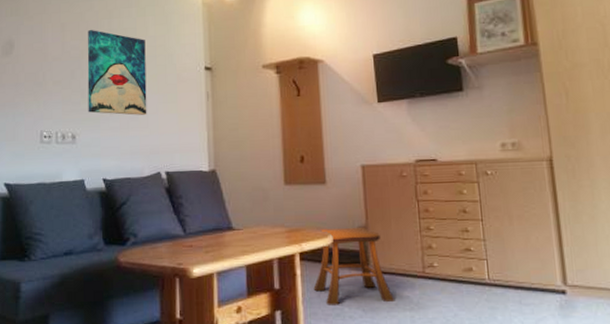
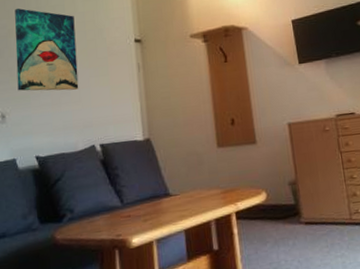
stool: present [313,227,396,305] -> none [250,181,328,260]

